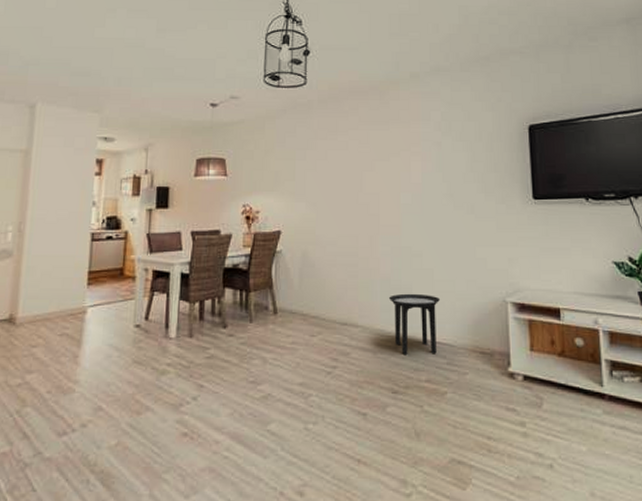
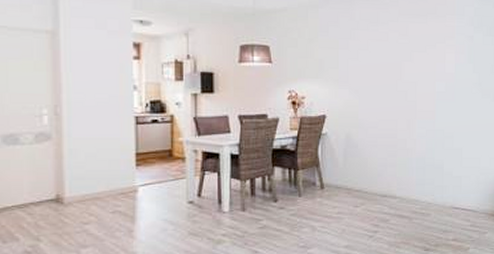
side table: present [388,293,440,354] -> none [423,169,467,219]

